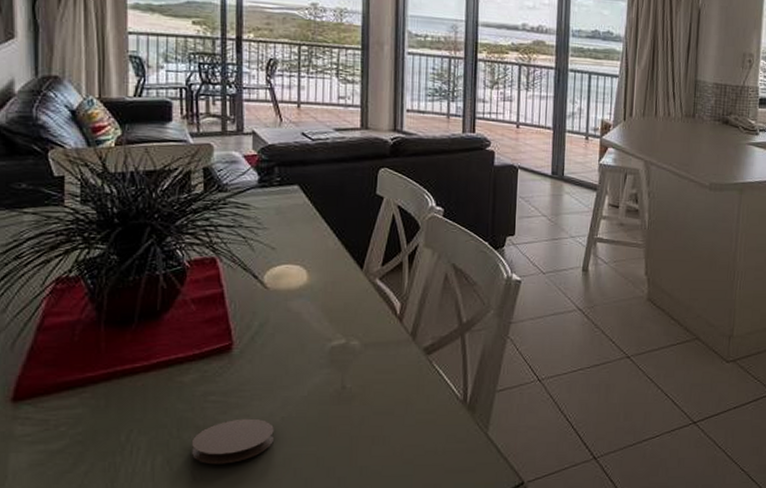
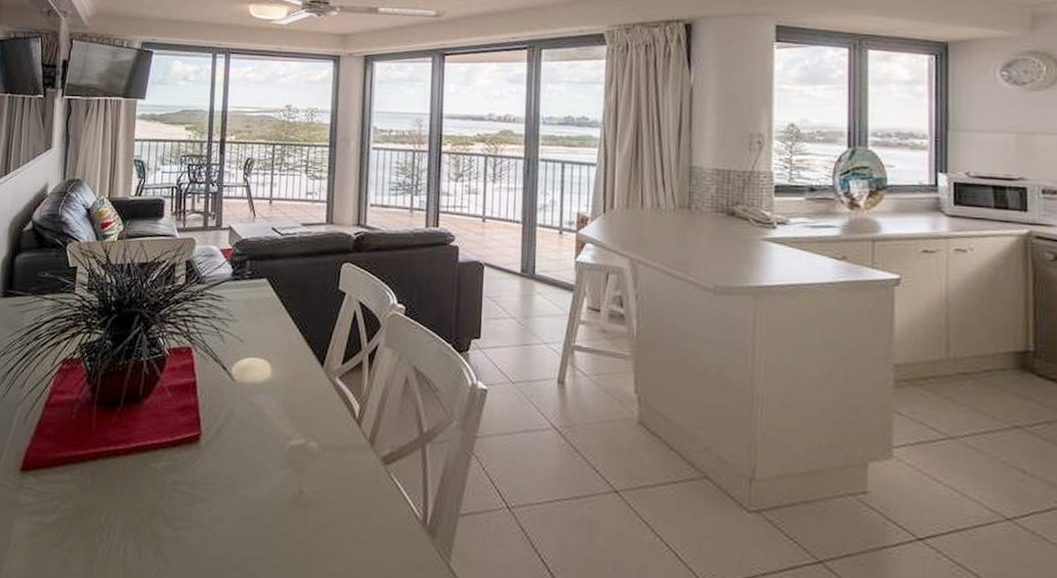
coaster: present [191,418,274,465] -> none [159,512,233,559]

